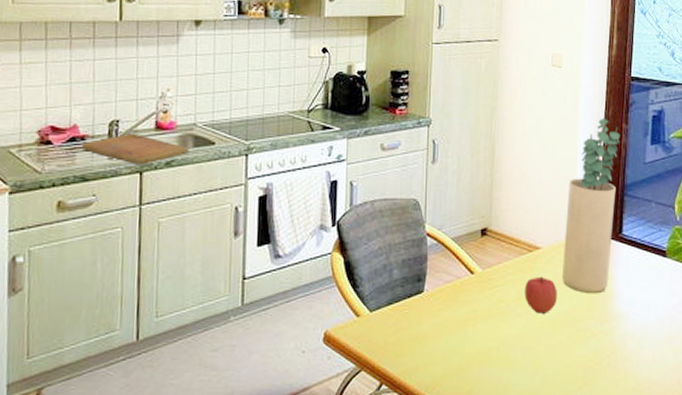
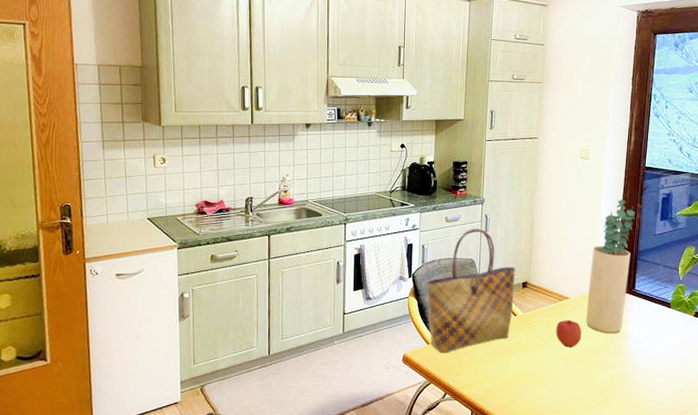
cutting board: present [82,133,189,166] -> none [227,207,303,231]
tote bag: none [356,158,472,328] -> present [427,228,515,353]

